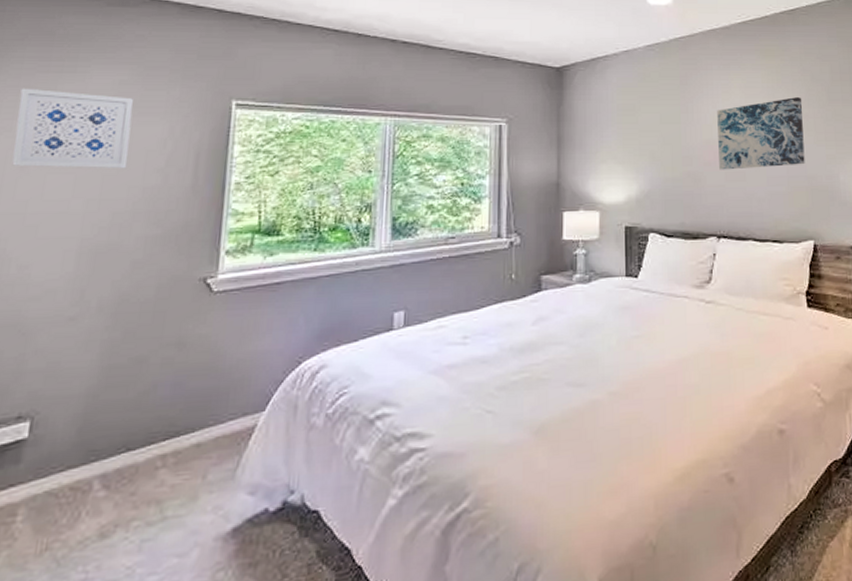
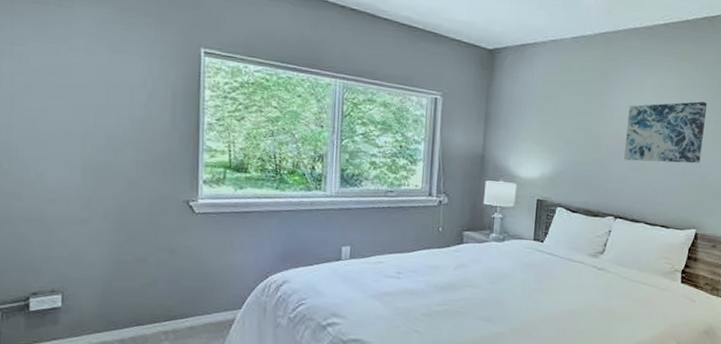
wall art: present [12,88,134,169] -> none [16,15,116,101]

